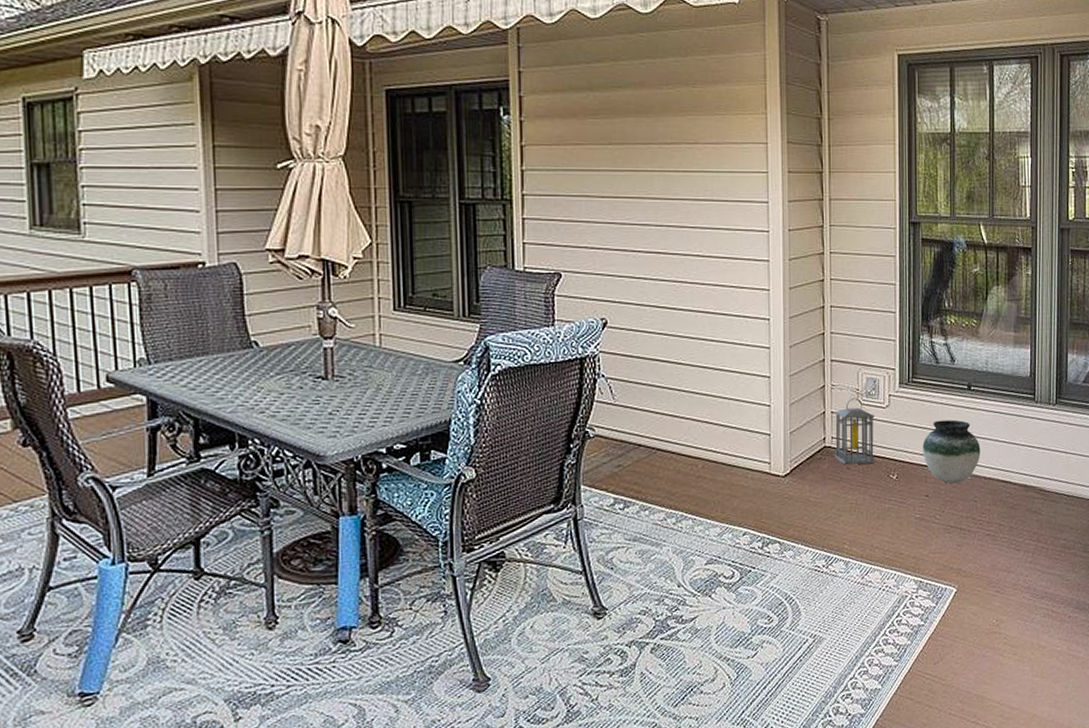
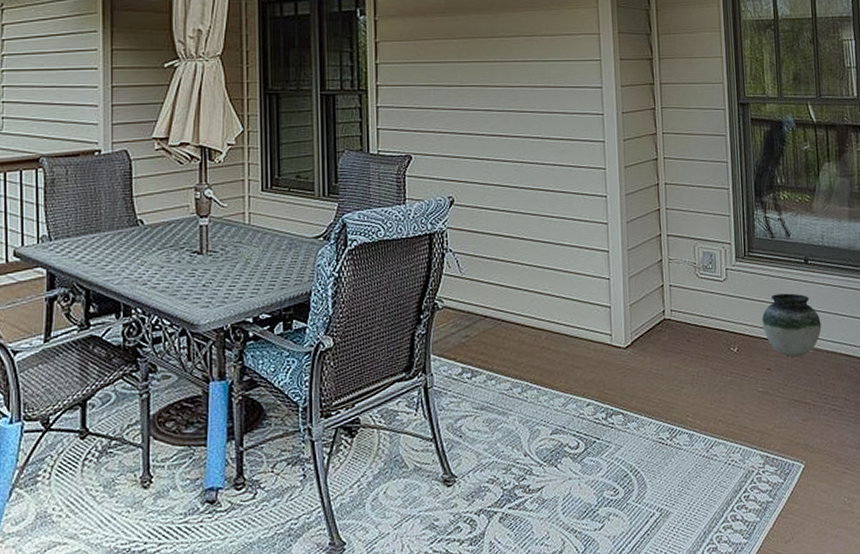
lantern: present [835,398,875,465] -> none [673,271,715,337]

